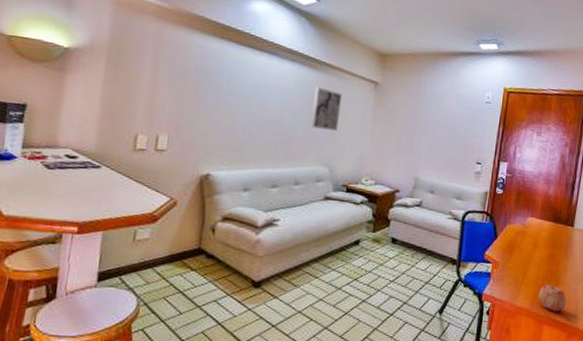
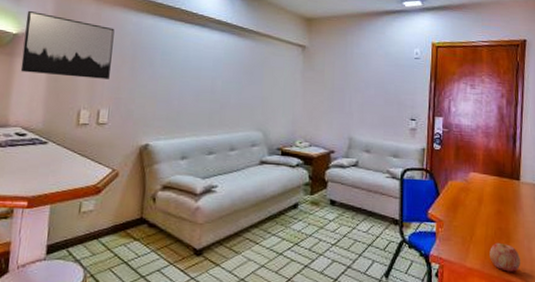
wall art: none [72,23,178,104] -> present [20,10,115,79]
wall art: present [310,87,343,131] -> none [242,54,272,95]

